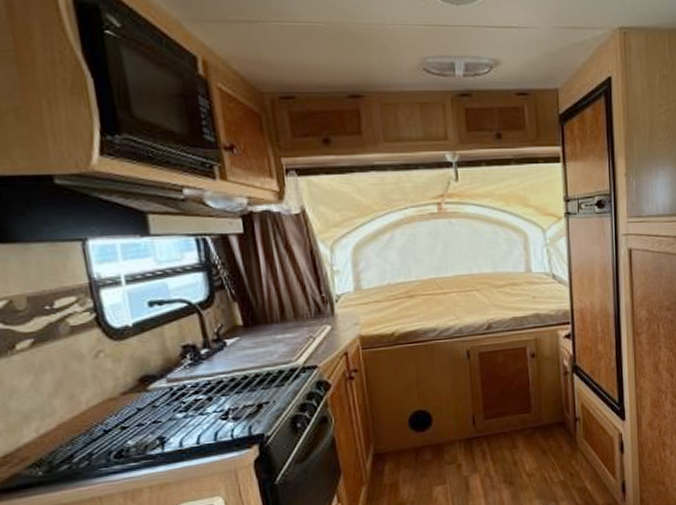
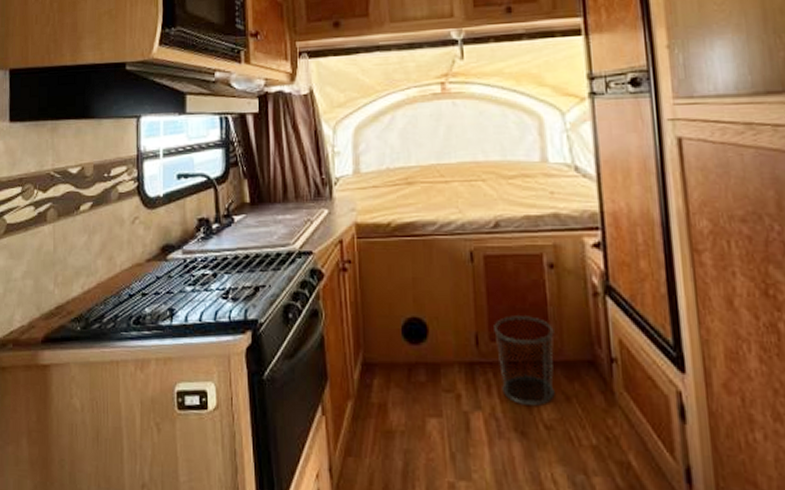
trash can: none [487,396,535,463] -> present [494,315,555,406]

